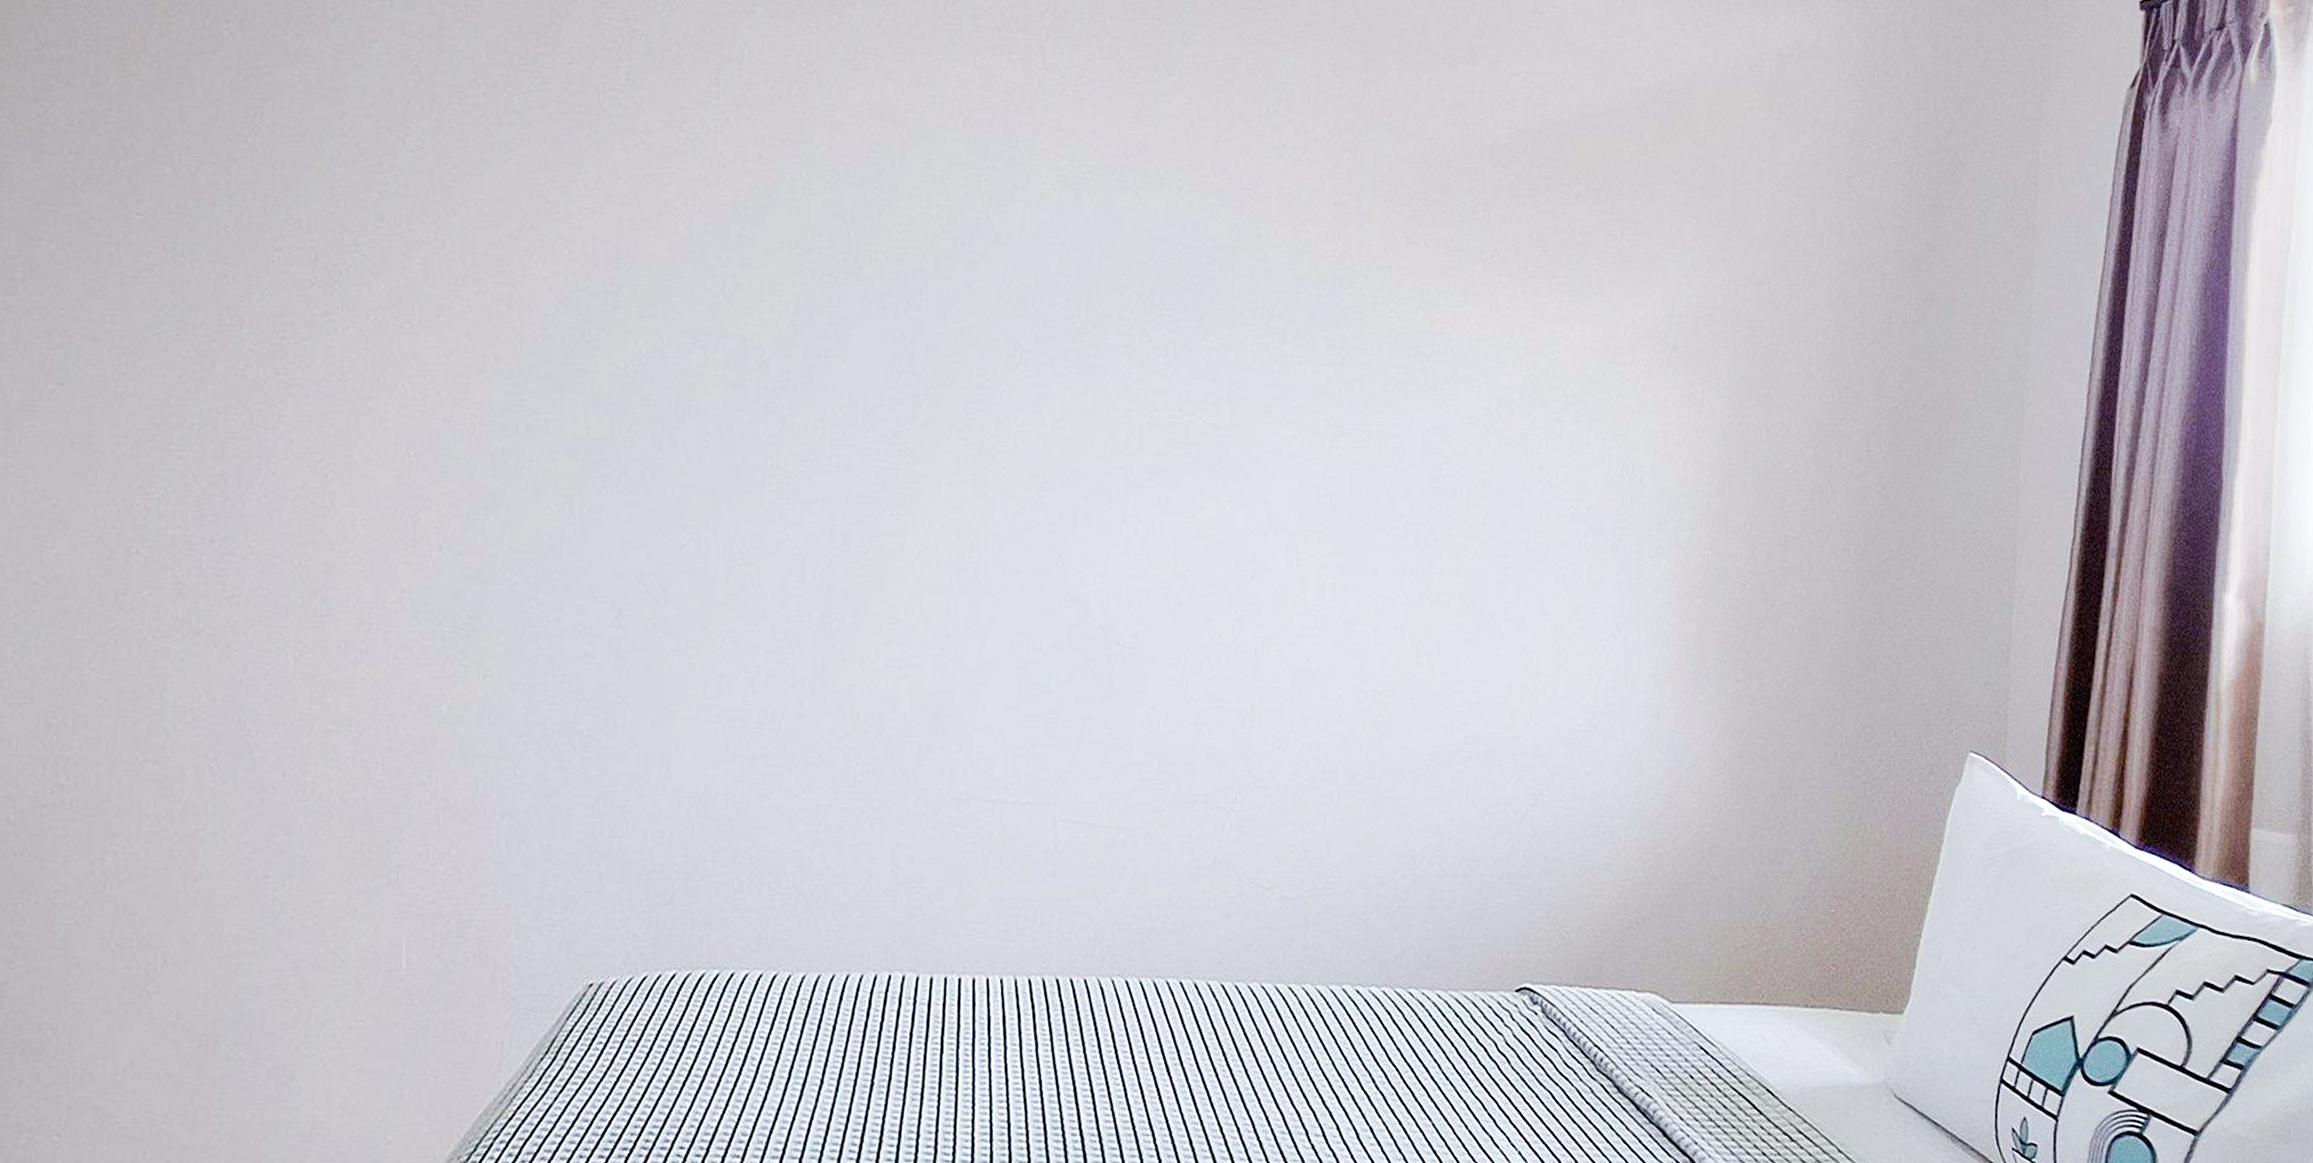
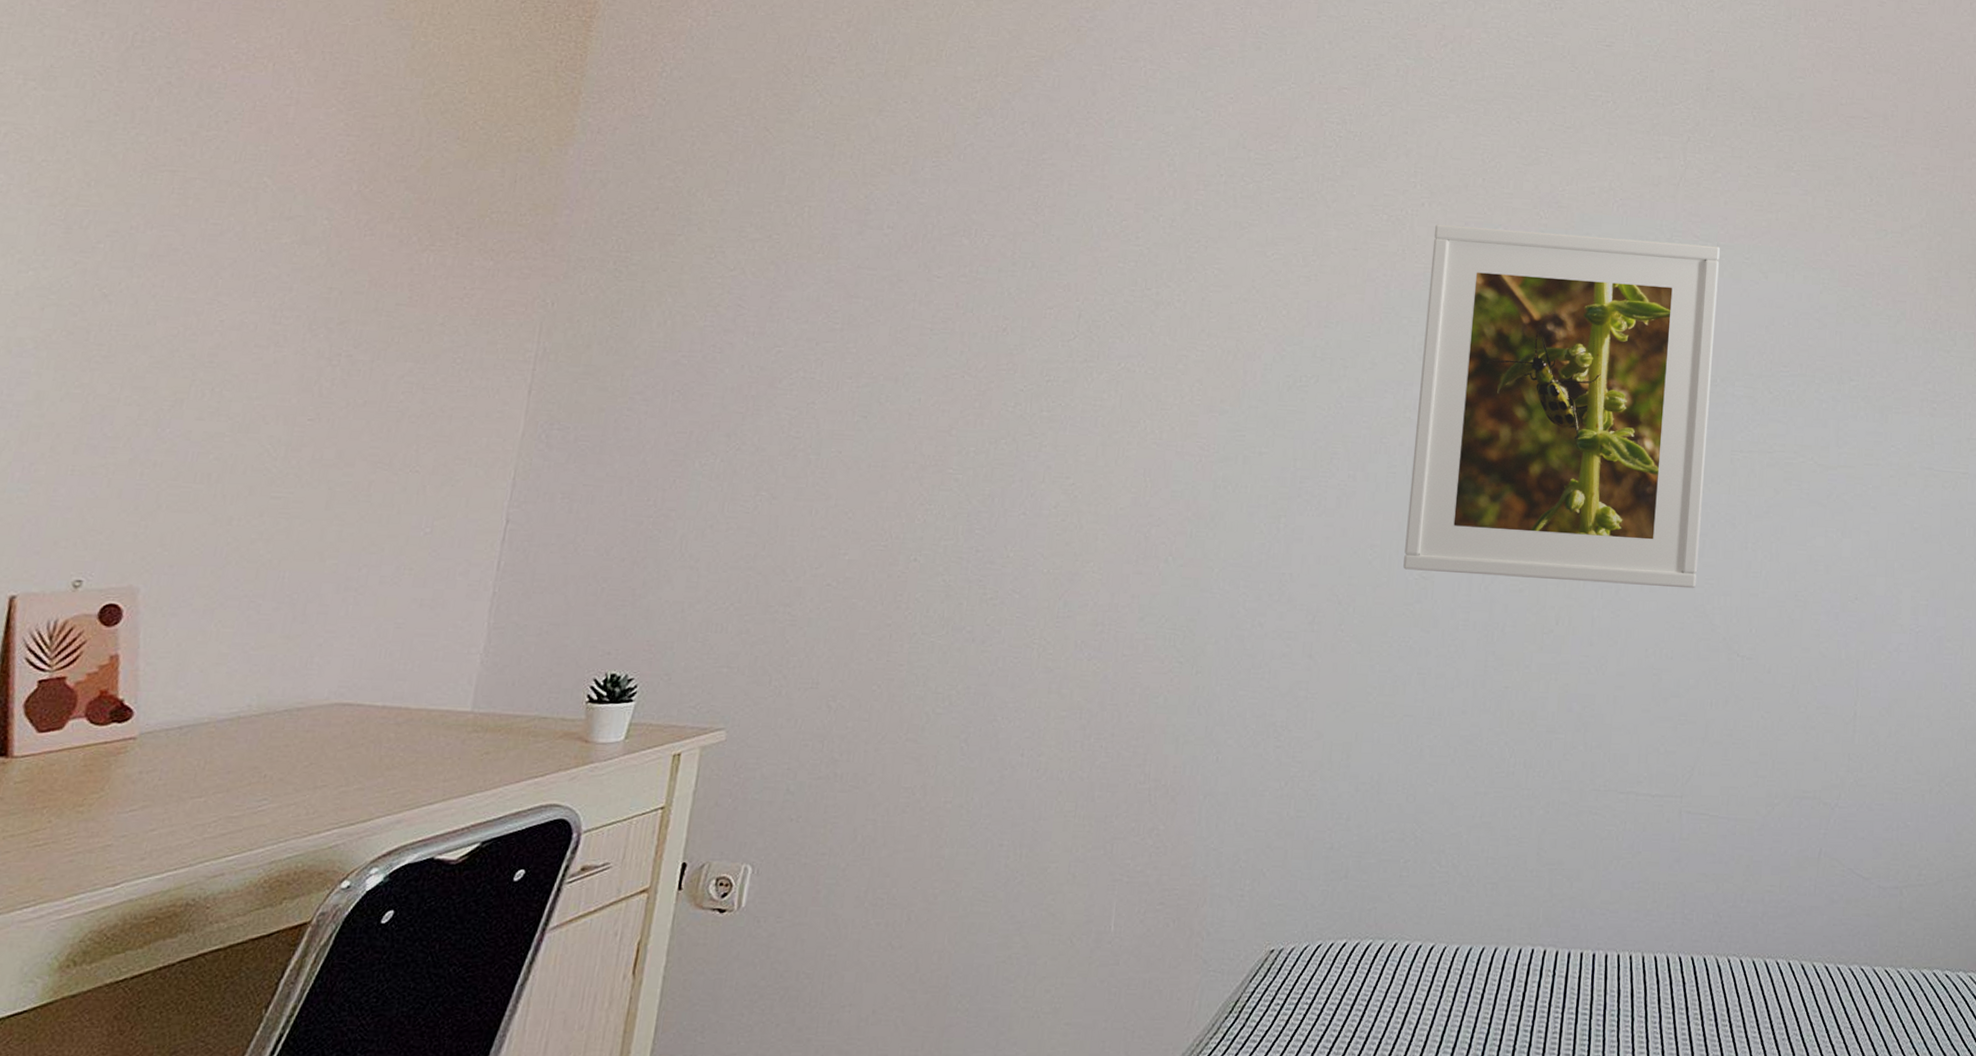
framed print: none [723,142,1088,570] -> present [1403,224,1720,589]

